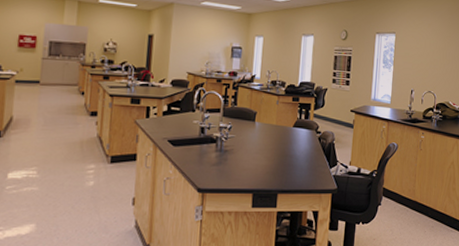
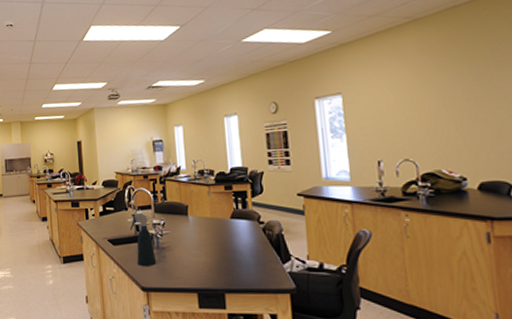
spray bottle: none [195,115,219,169] -> present [130,213,157,267]

